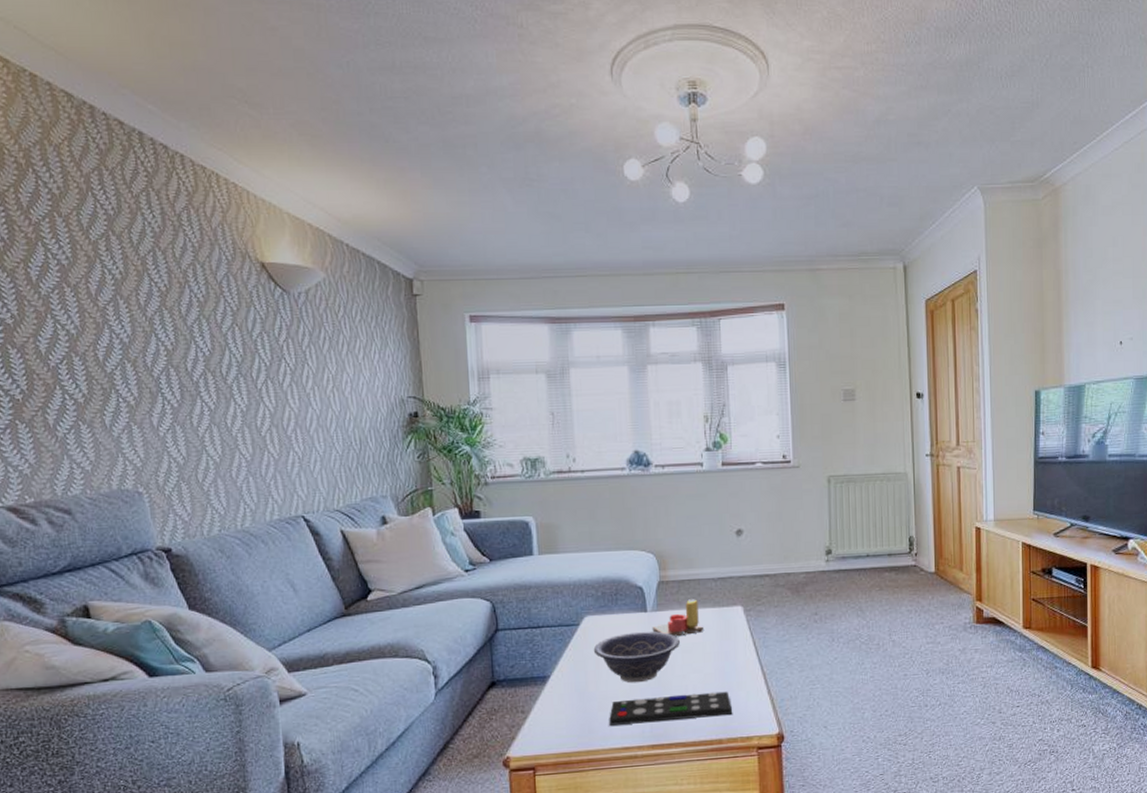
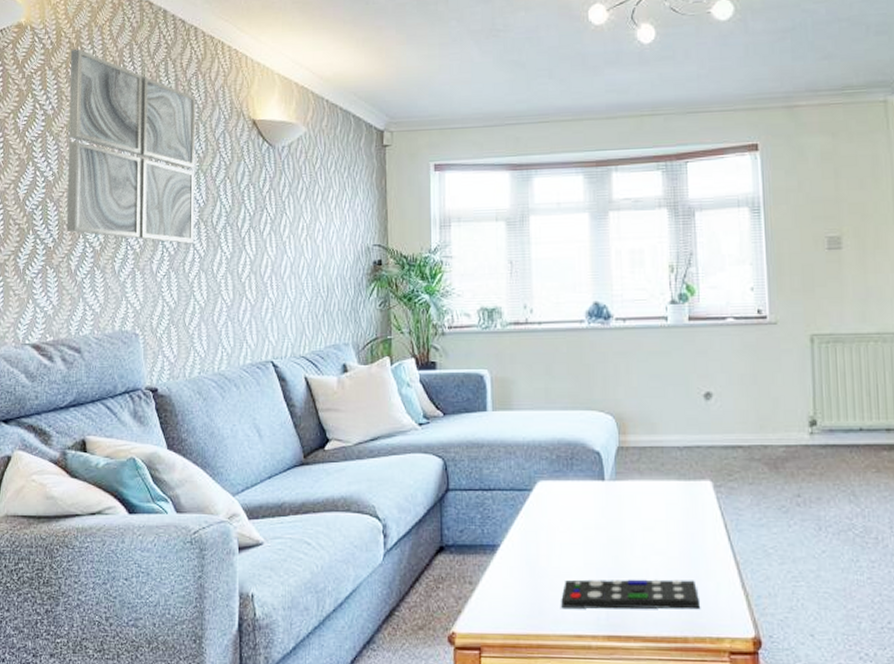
wall art: none [18,171,202,396] -> present [66,49,196,244]
decorative bowl: present [593,631,680,683] -> none [546,502,640,561]
candle: present [652,599,705,637] -> none [610,469,668,511]

